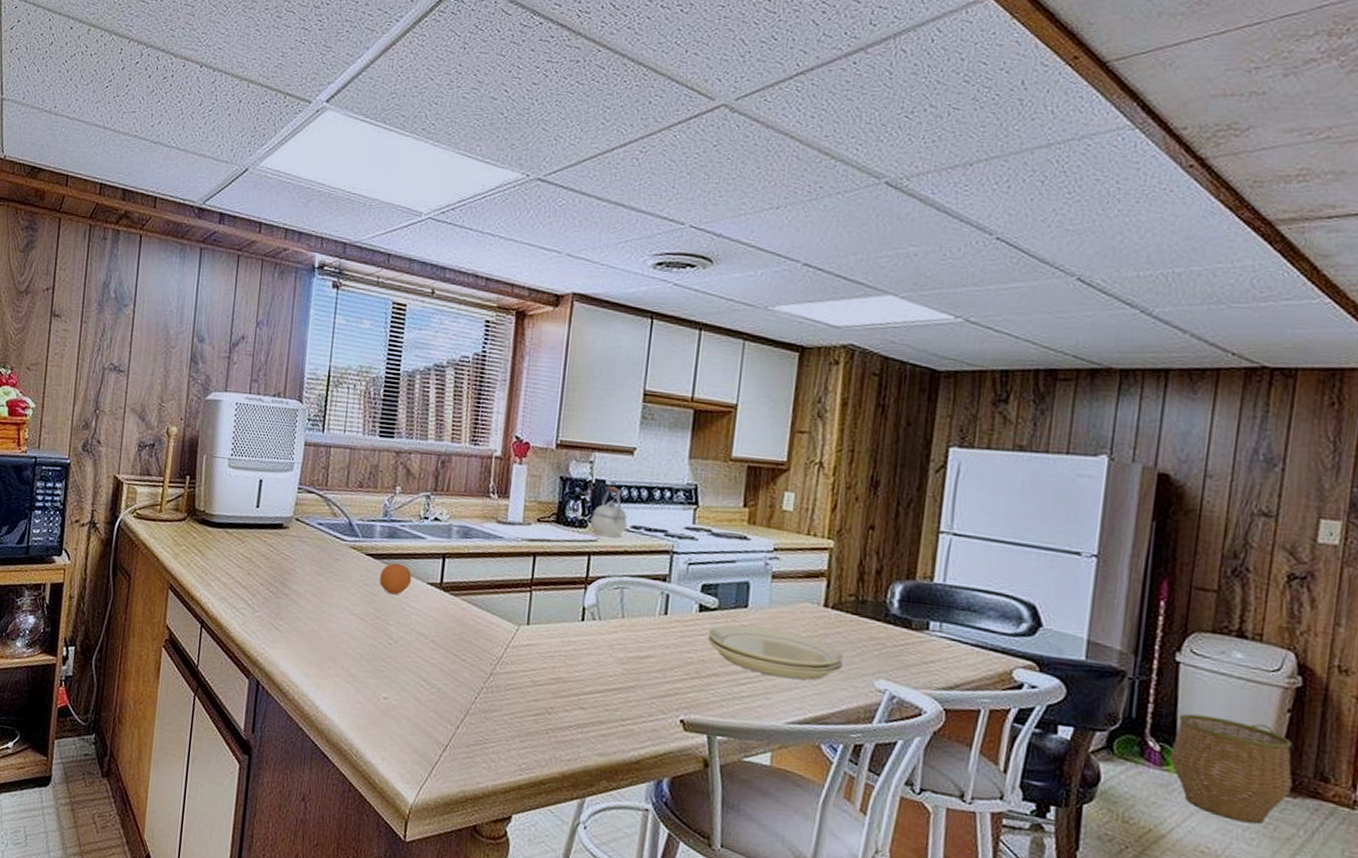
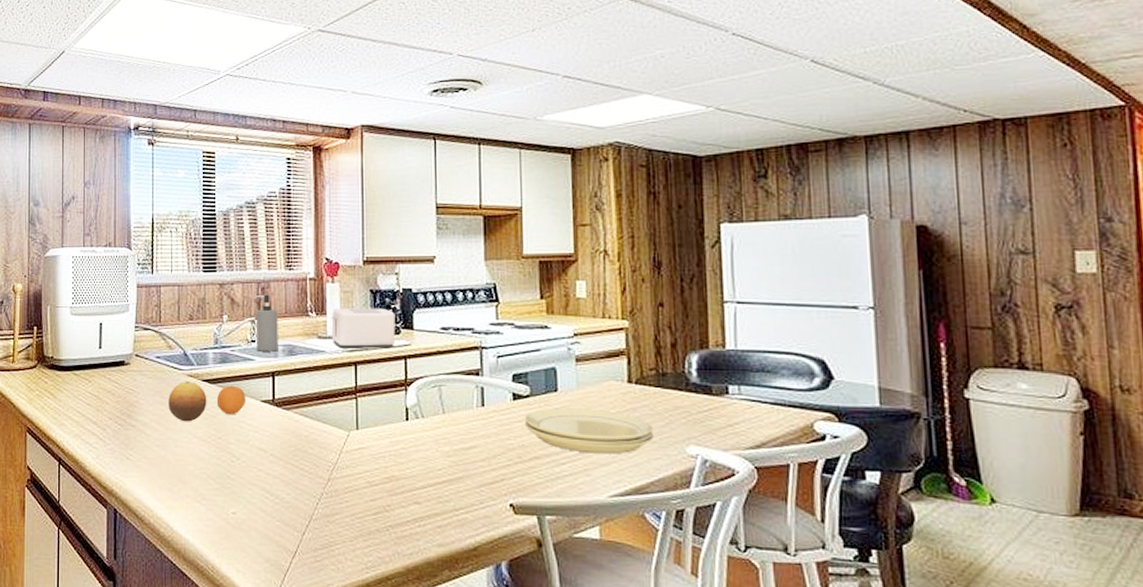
fruit: none [326,553,370,597] -> present [168,381,207,422]
soap dispenser: none [429,468,457,532] -> present [253,294,278,352]
toaster: none [511,492,584,543] -> present [331,308,396,350]
kettle: present [590,485,627,539] -> none [402,292,436,341]
basket: present [1169,713,1293,824] -> none [976,446,1099,547]

